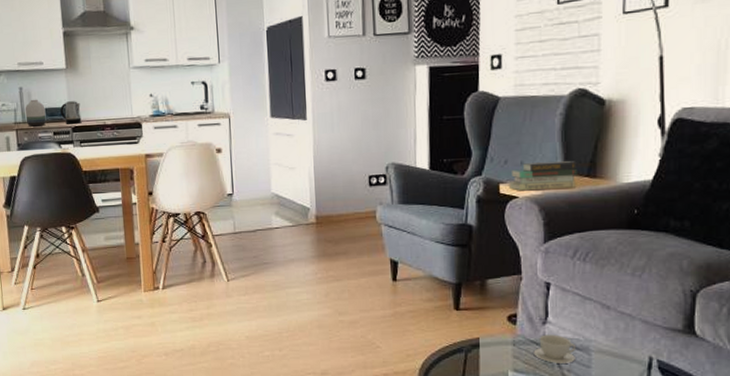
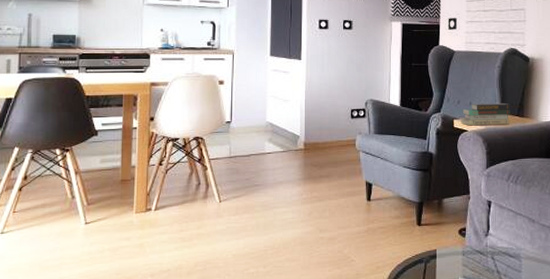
vase: present [25,99,47,127] -> none [31,26,54,51]
kettle: present [60,101,82,124] -> none [68,30,91,51]
teacup: present [533,334,577,363] -> none [478,245,511,270]

